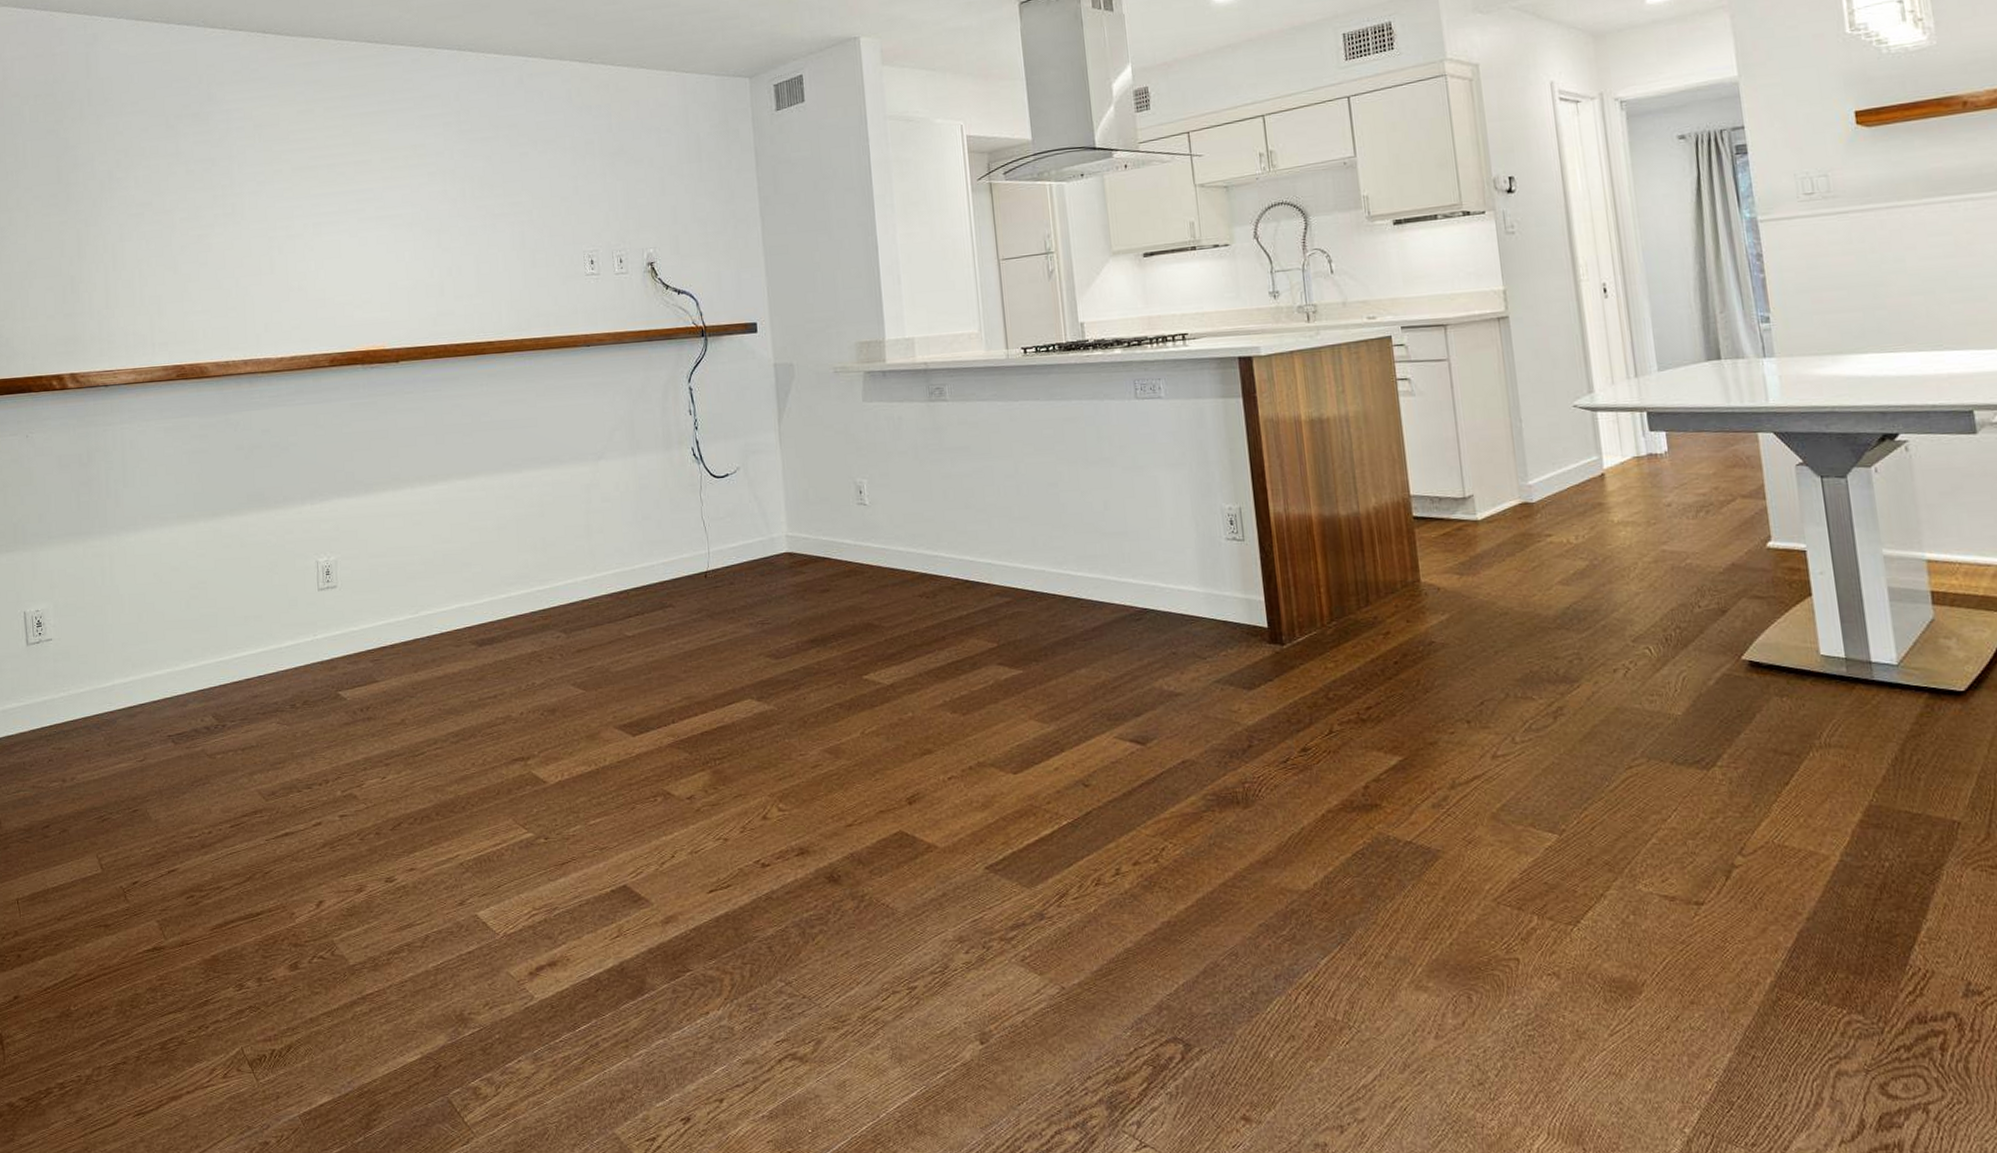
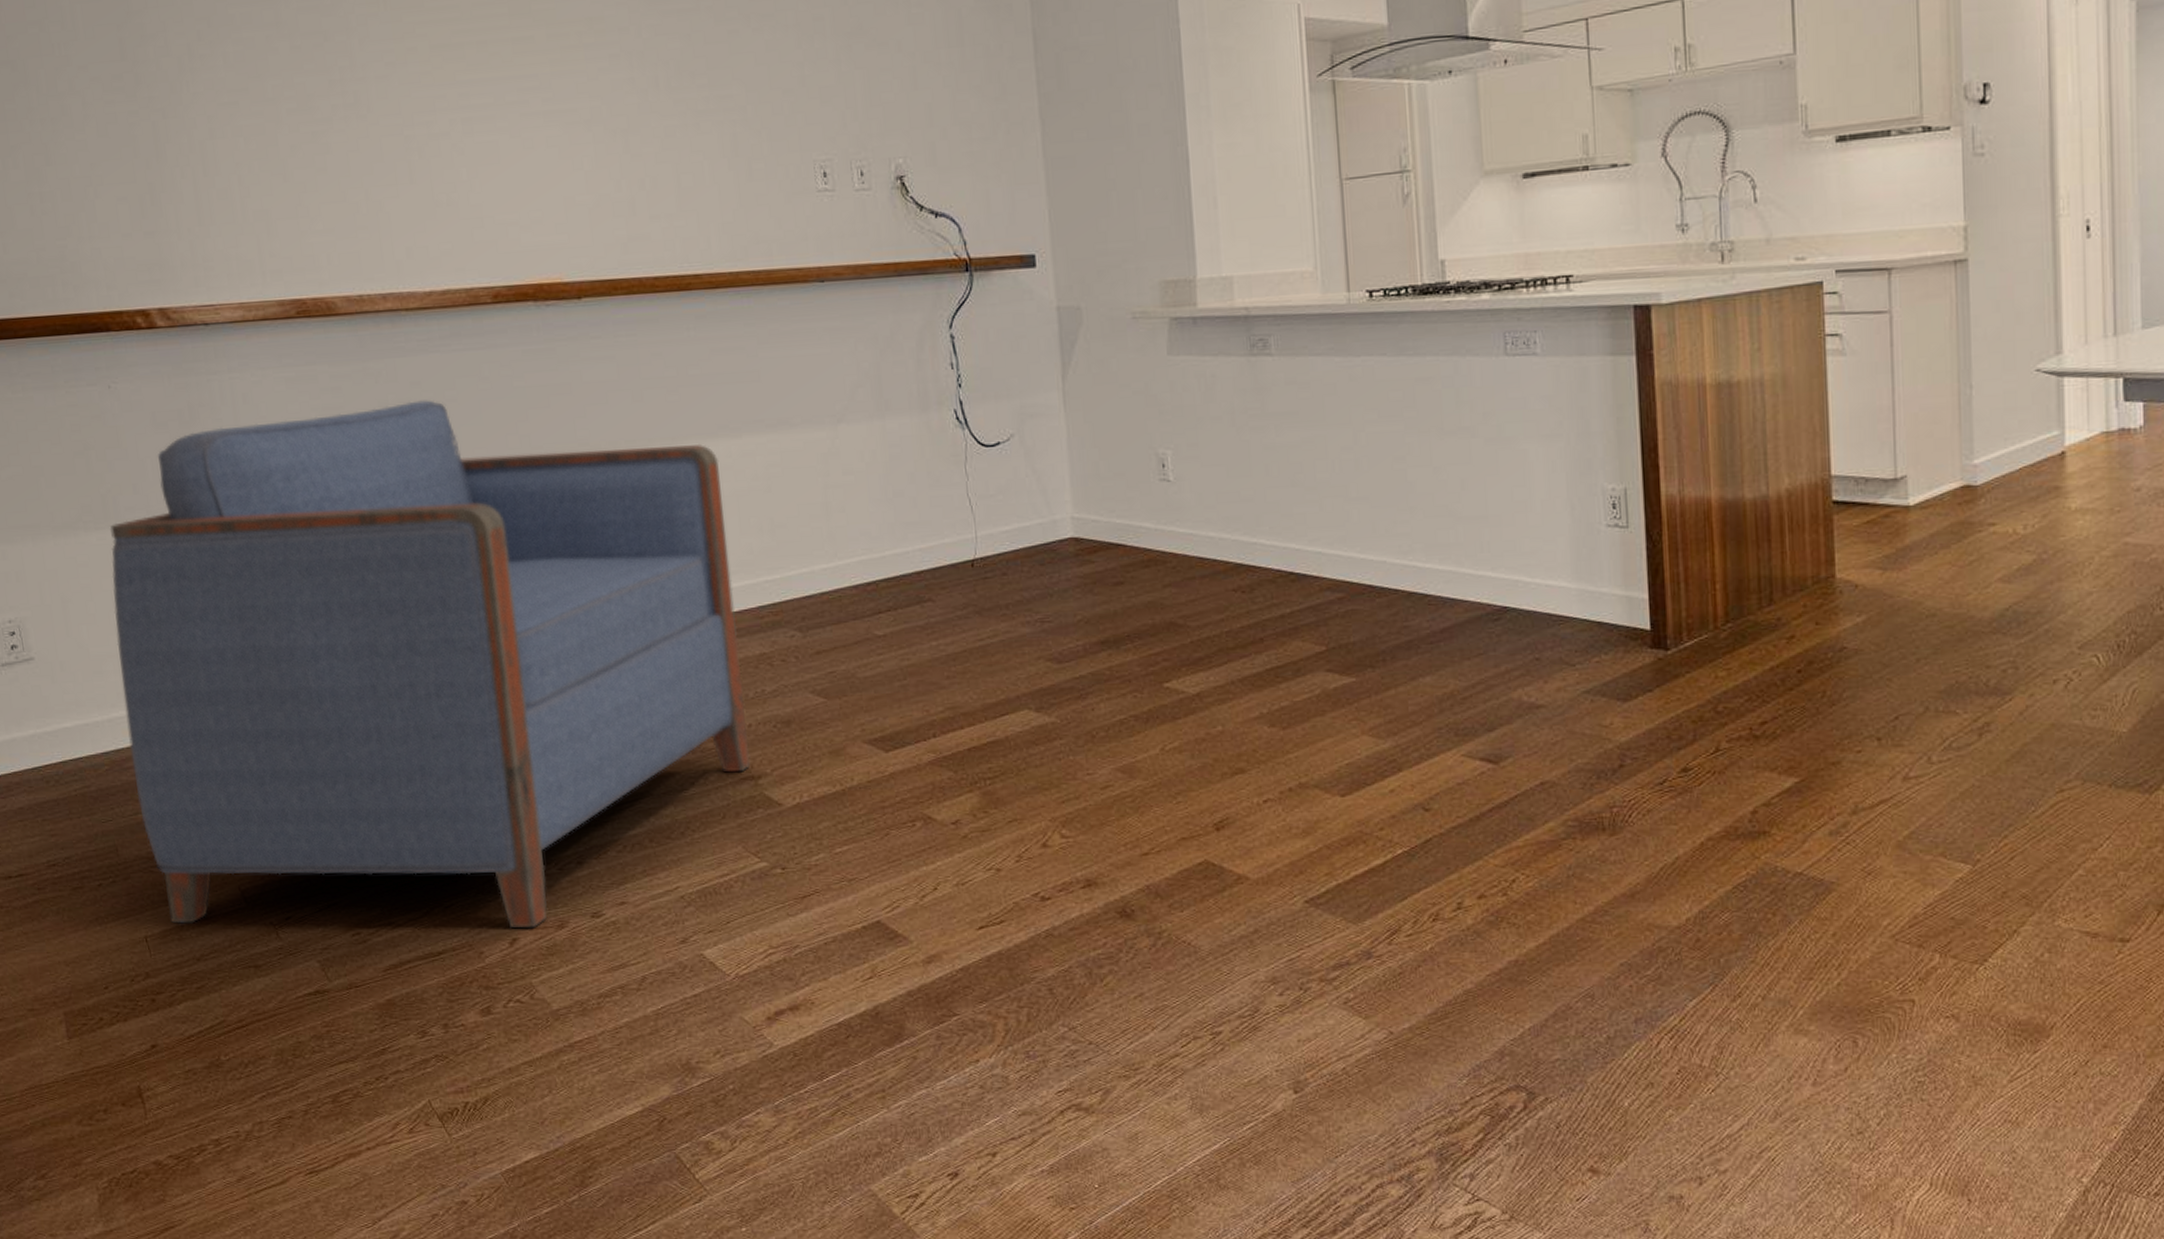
armchair: none [15,444,522,892] -> present [109,400,751,929]

